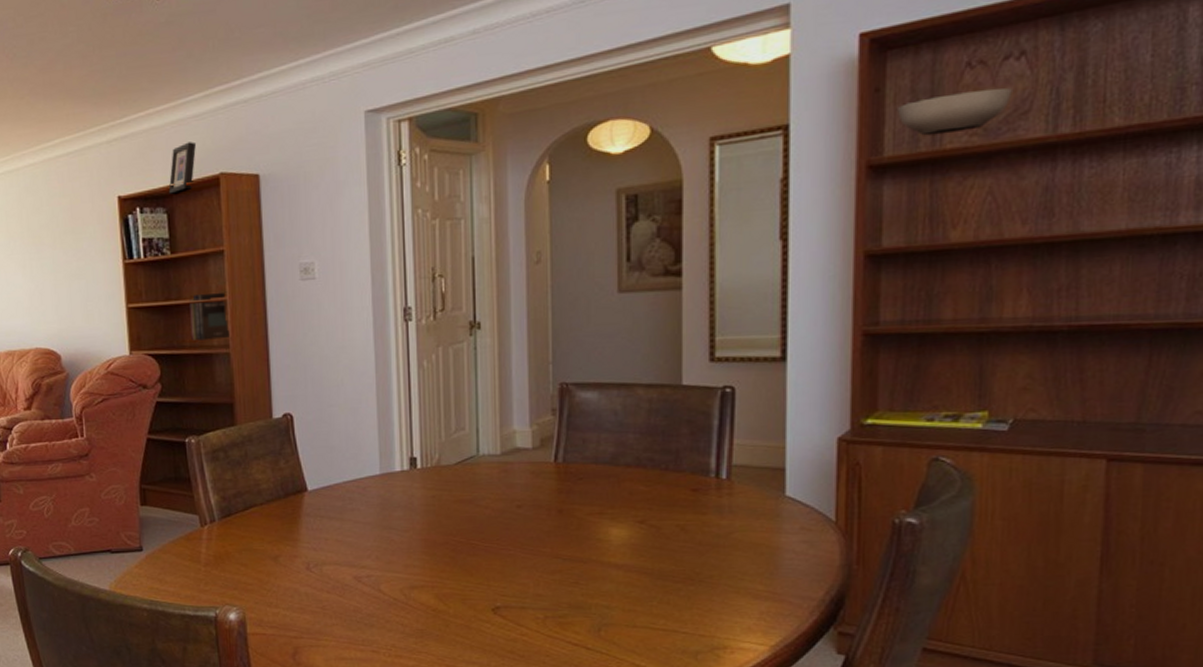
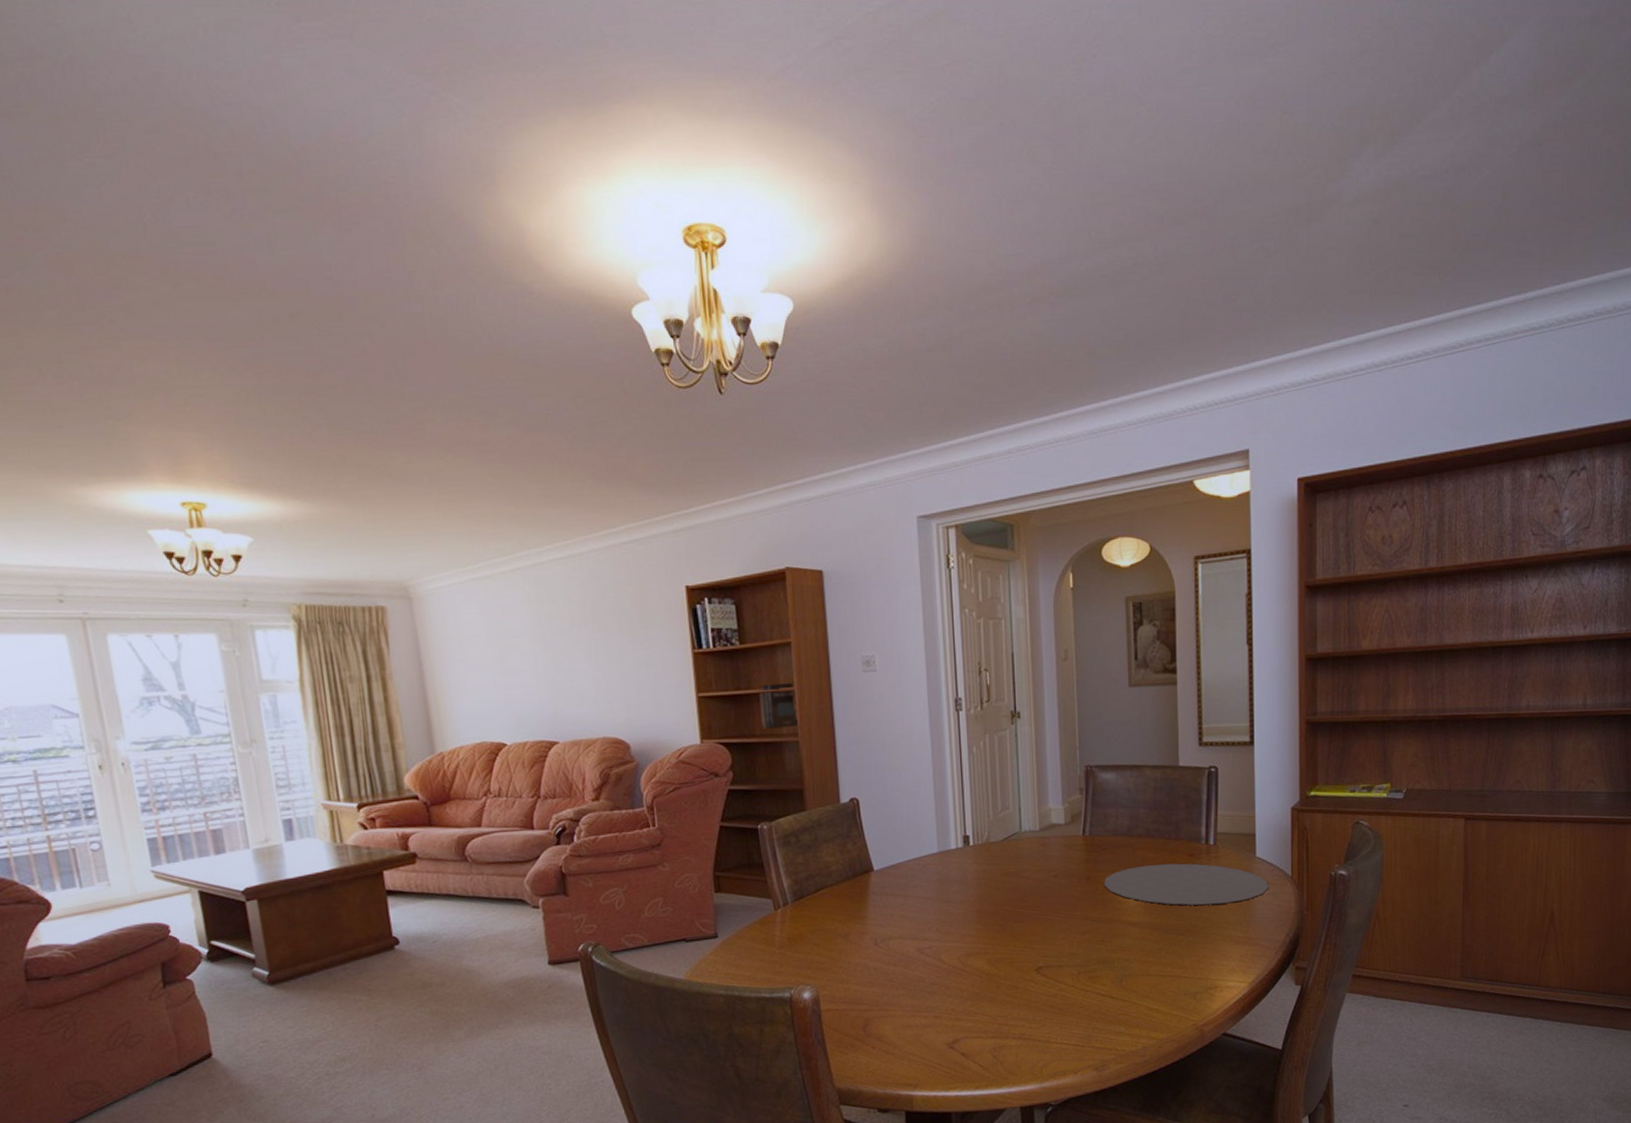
picture frame: present [168,141,196,195] -> none [736,536,762,587]
placemat: none [580,499,803,551] -> present [1104,863,1269,906]
bowl: present [896,87,1014,136] -> none [1324,529,1400,564]

